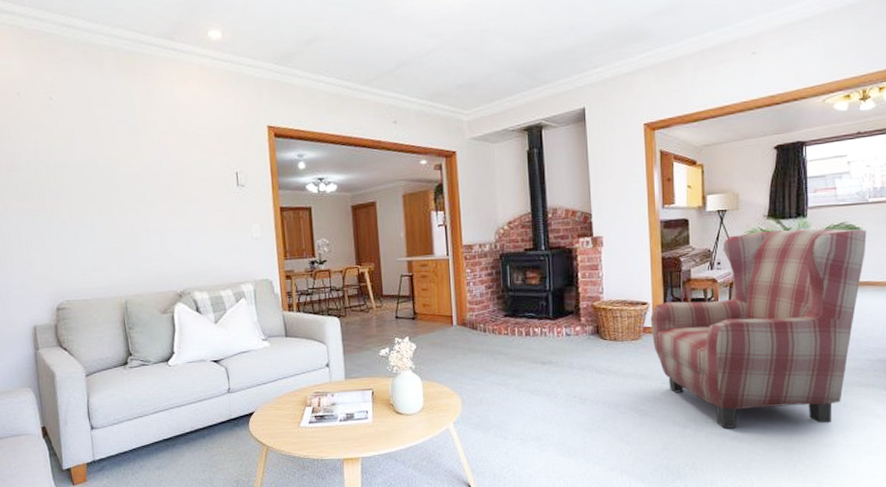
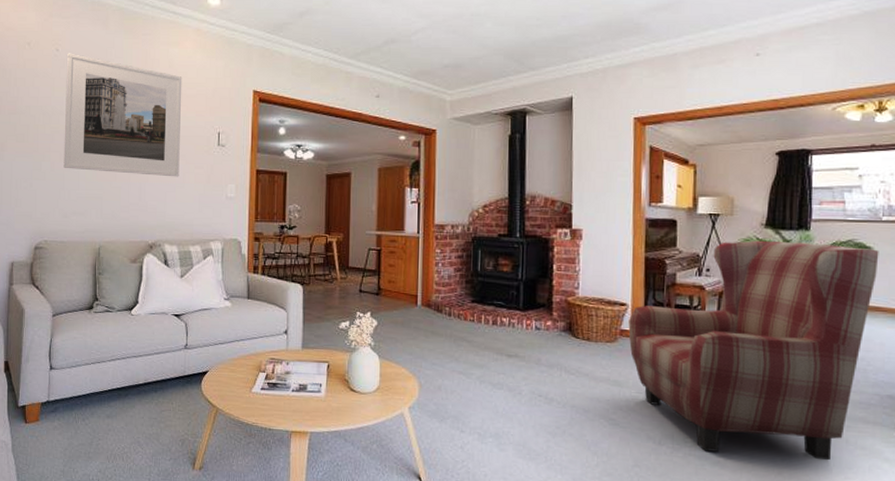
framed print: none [63,100,201,224] -> present [63,53,182,177]

